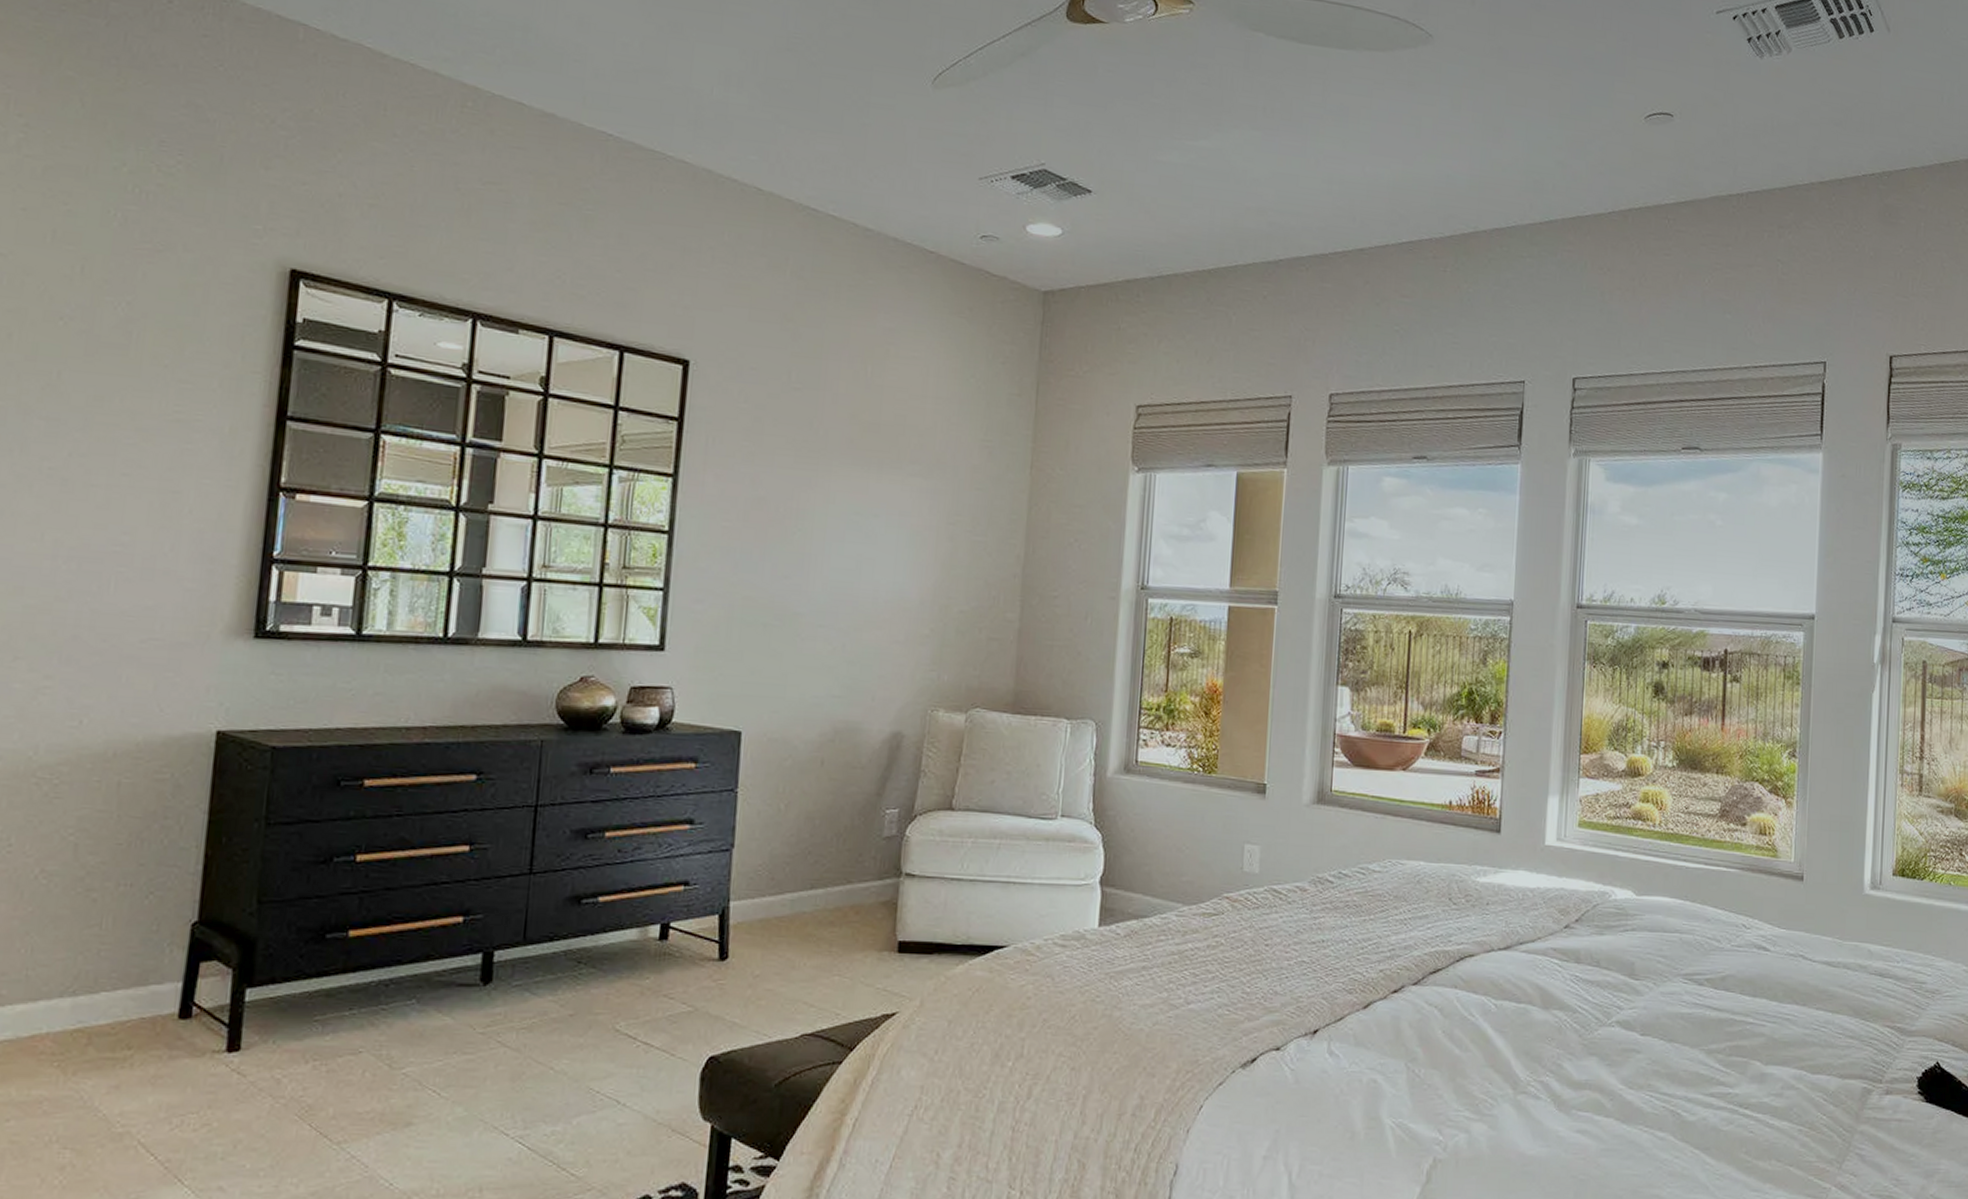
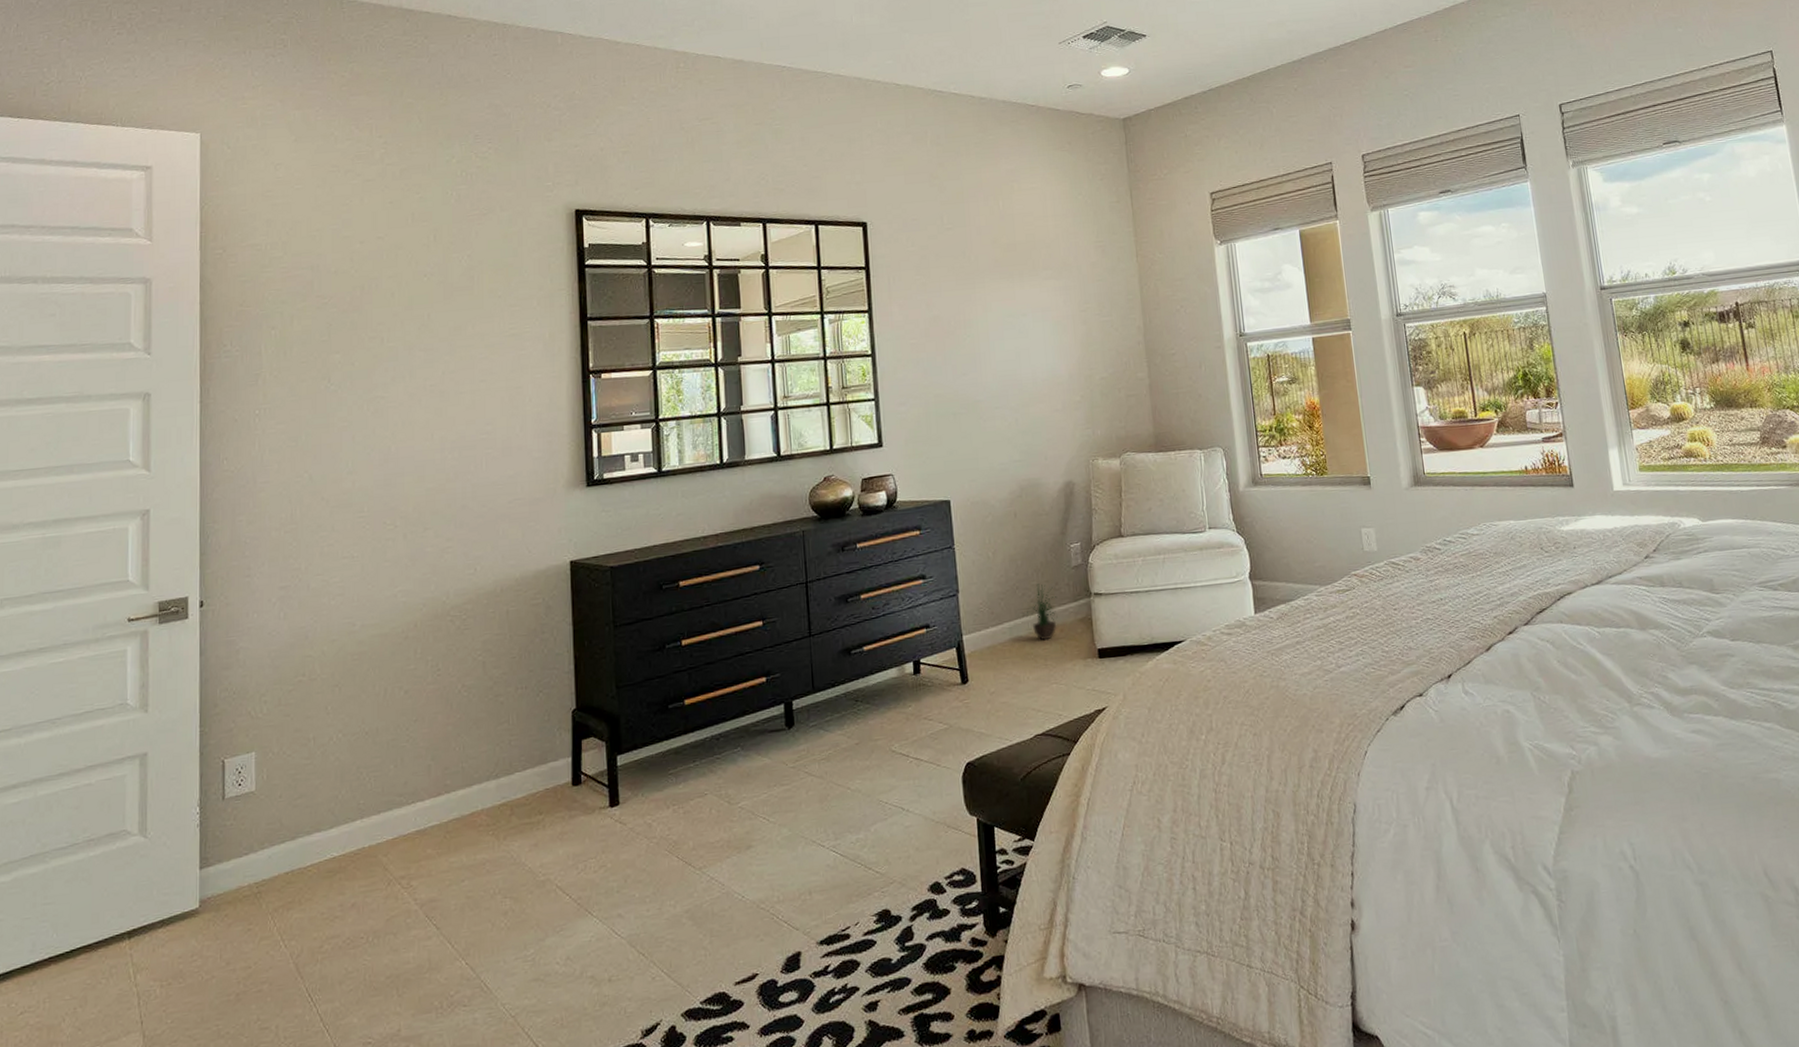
potted plant: none [816,851,859,922] -> present [1027,584,1058,641]

